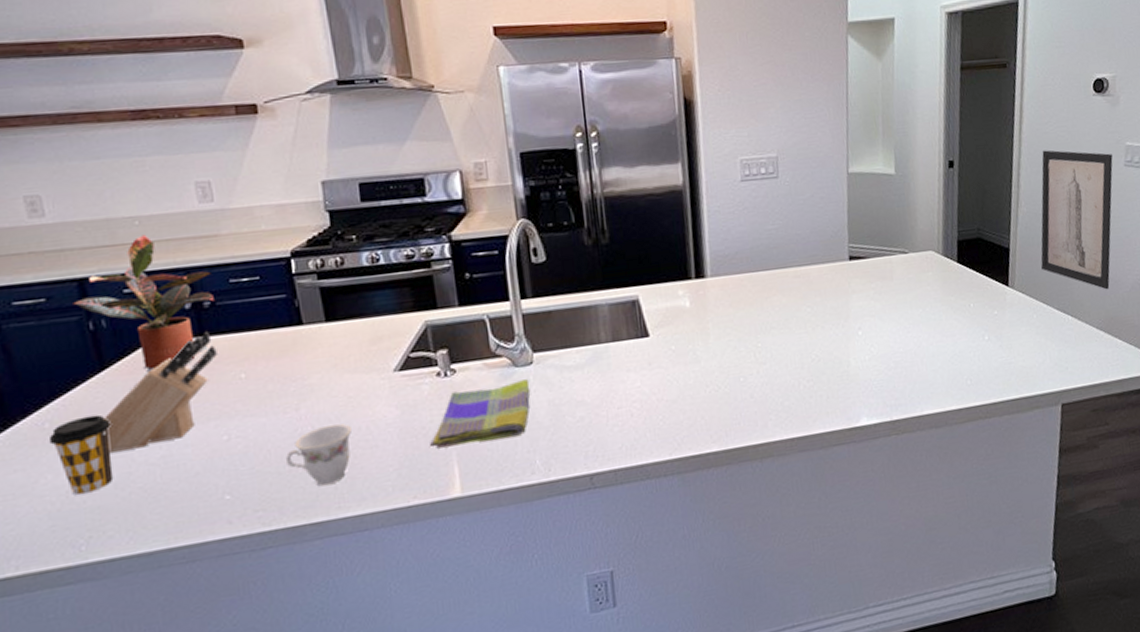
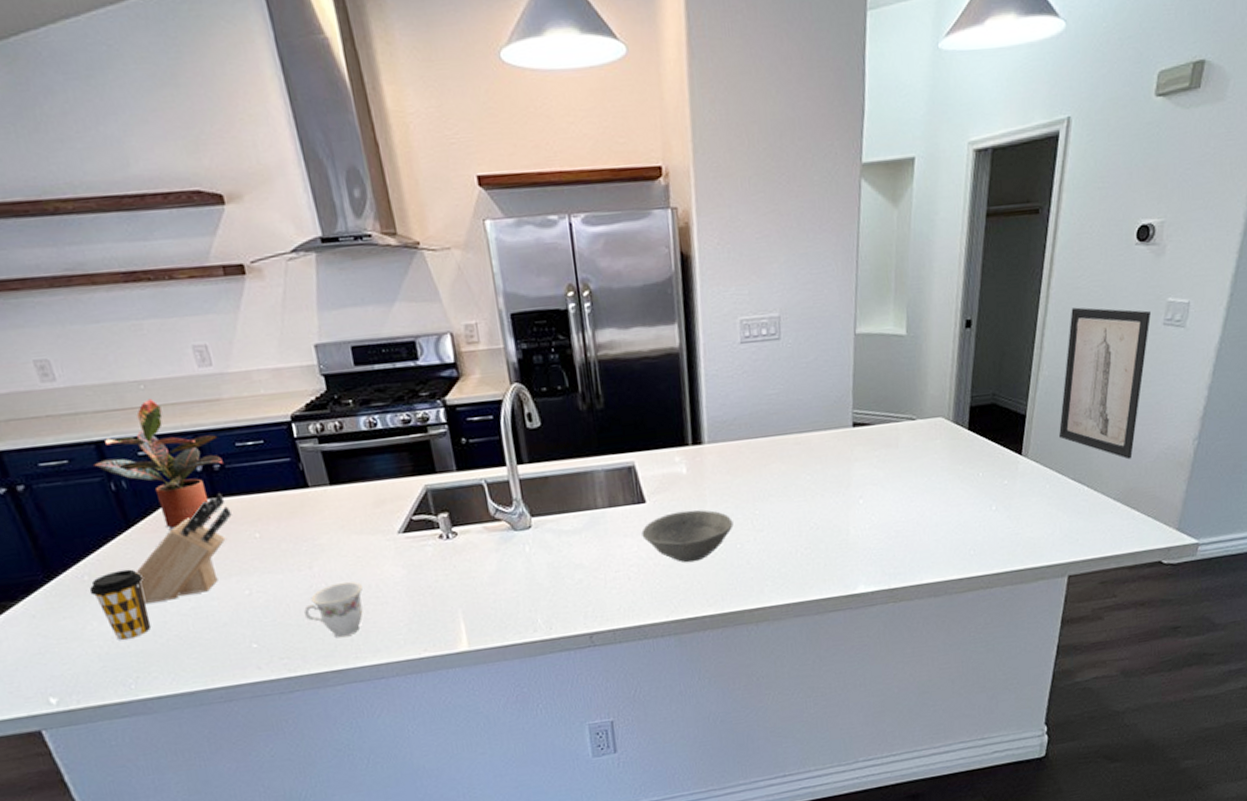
dish towel: present [430,379,531,448] -> none [436,543,530,606]
bowl: none [645,343,737,398] -> present [641,510,734,563]

